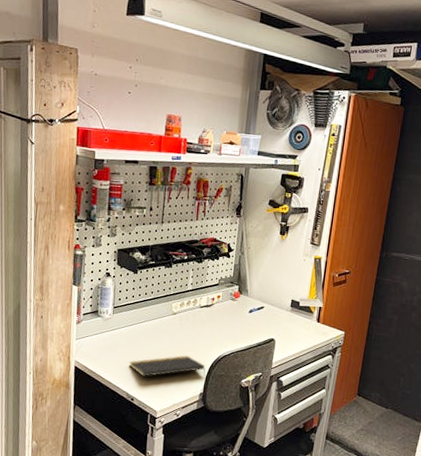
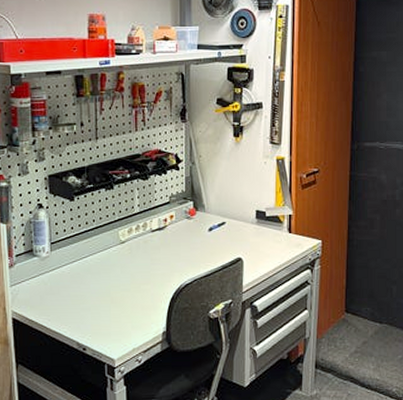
notepad: present [129,355,206,377] -> none [75,289,166,321]

